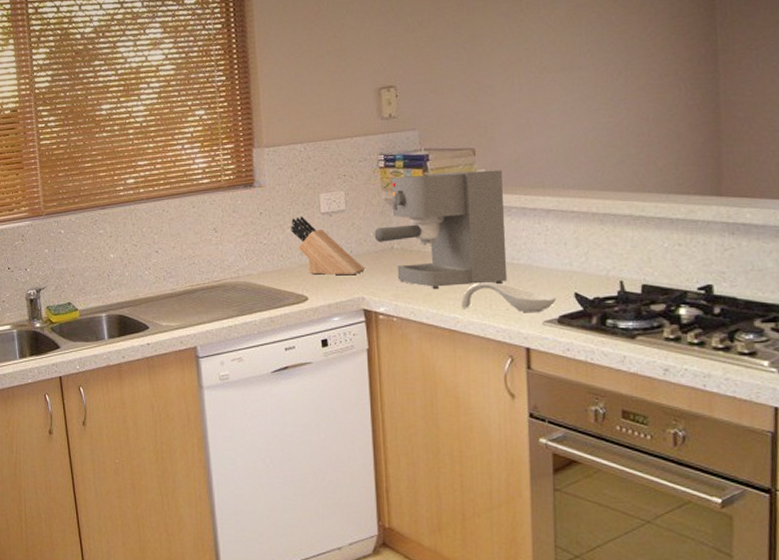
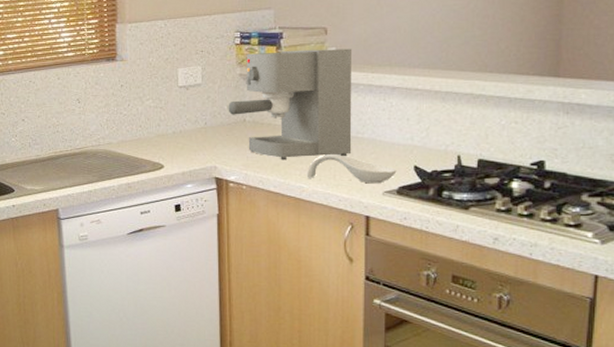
knife block: present [291,216,365,275] -> none [150,89,218,144]

